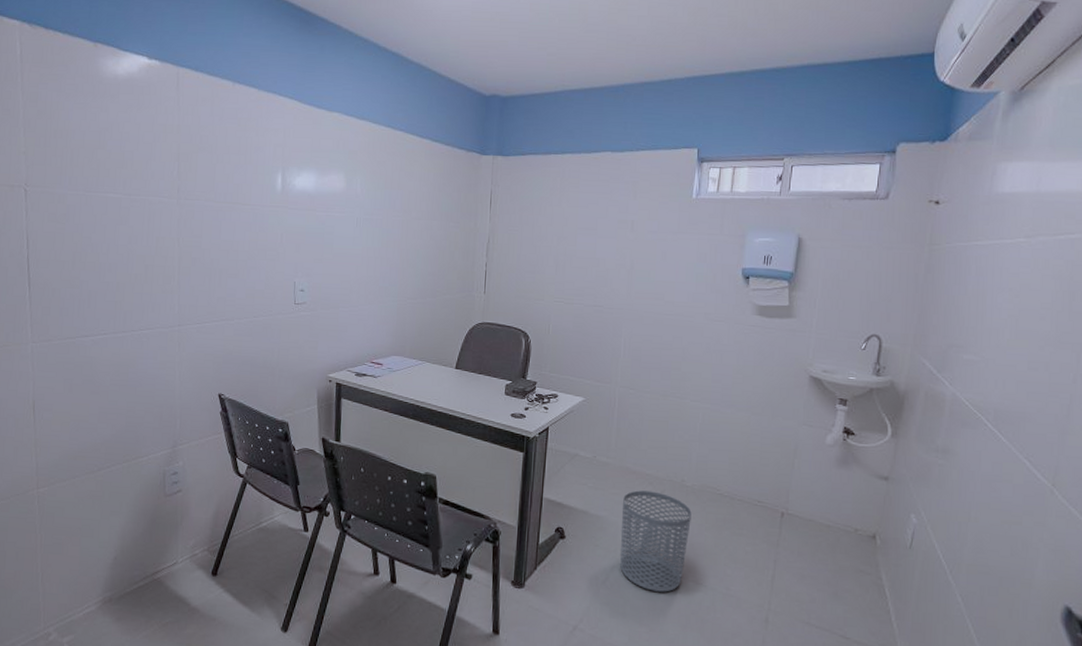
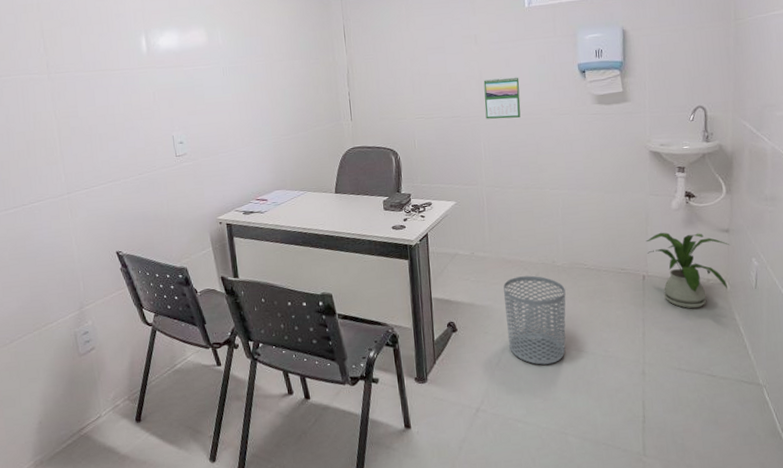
calendar: none [631,270,674,318] -> present [483,77,521,119]
house plant: none [790,467,887,559] -> present [645,232,729,309]

